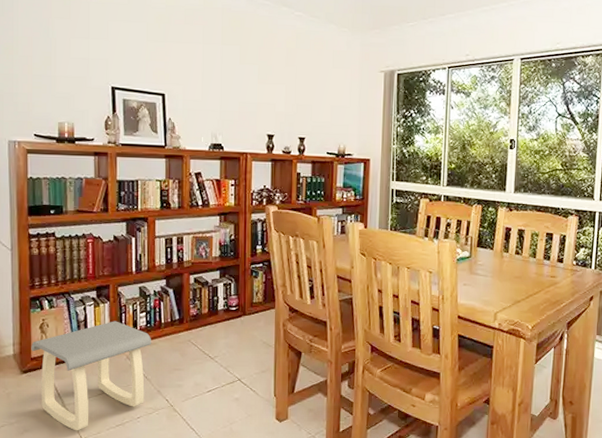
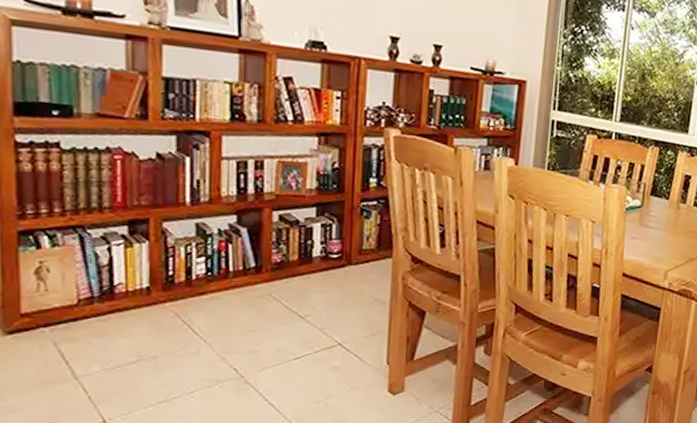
stool: present [31,321,152,431] -> none [20,266,215,411]

